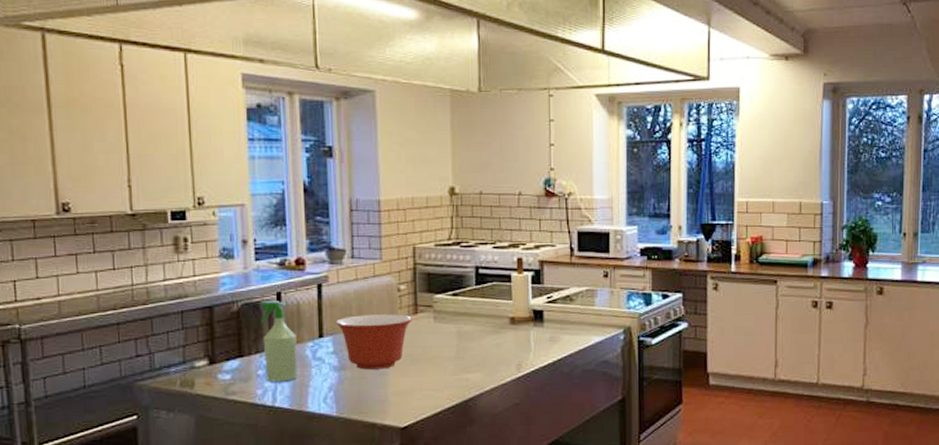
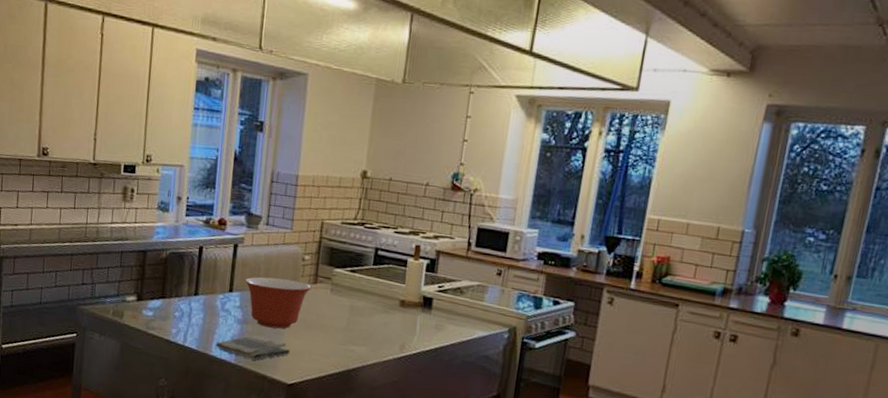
spray bottle: present [258,301,298,382] -> none [180,252,211,326]
dish towel: none [311,382,398,409] -> present [215,336,290,360]

